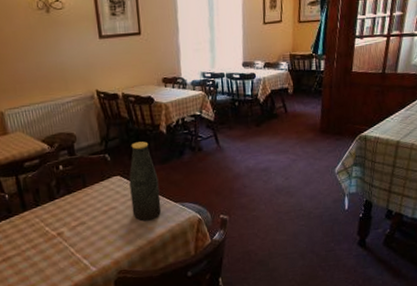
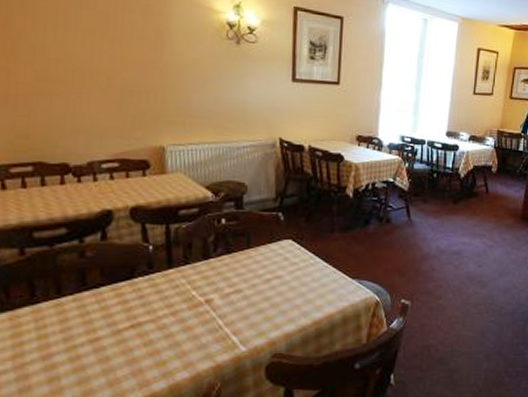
bottle: present [129,141,162,221] -> none [300,203,336,297]

